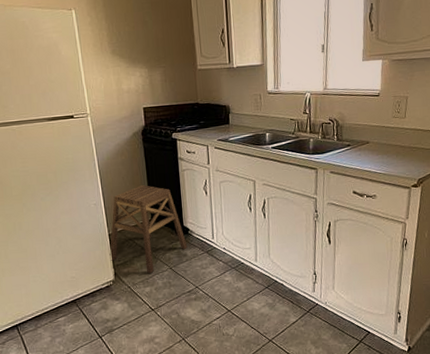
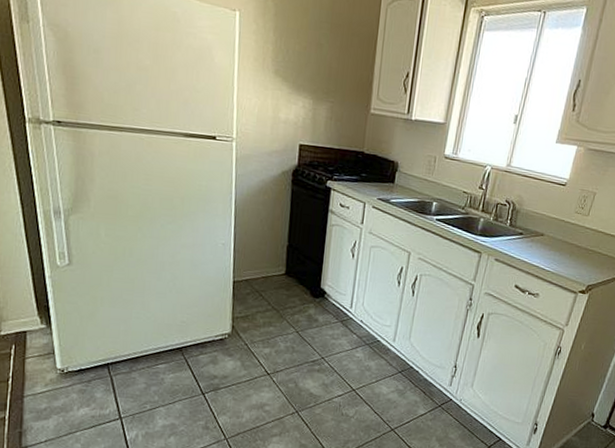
stool: present [109,185,188,273] -> none [229,232,321,333]

